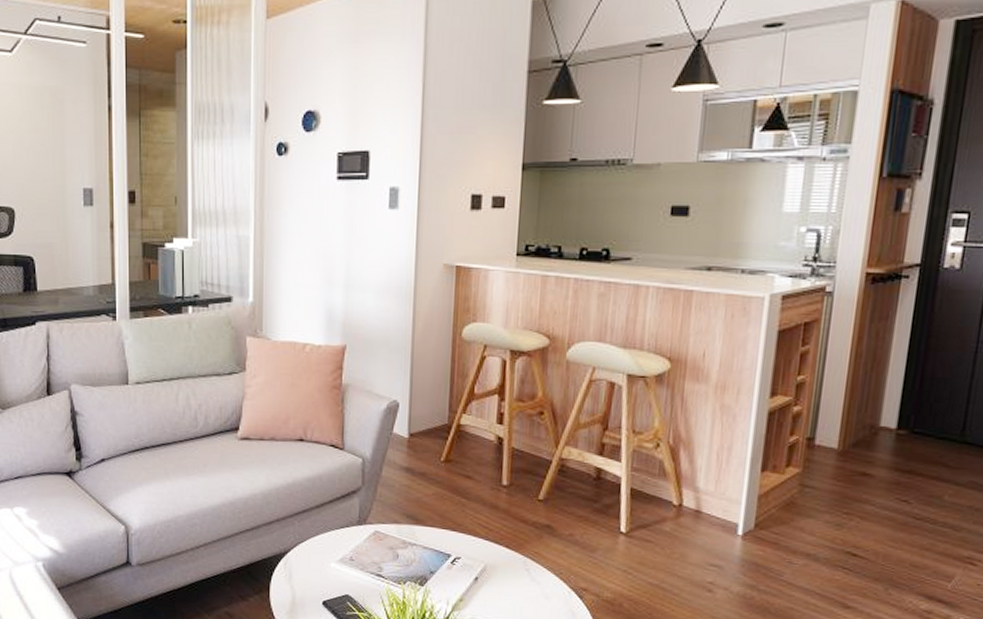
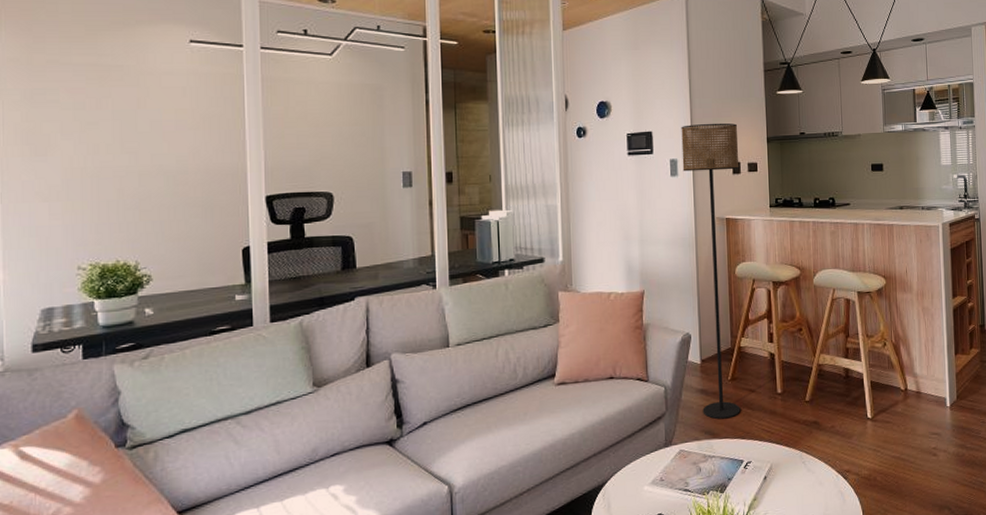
floor lamp: none [405,142,482,505] -> present [681,123,741,420]

